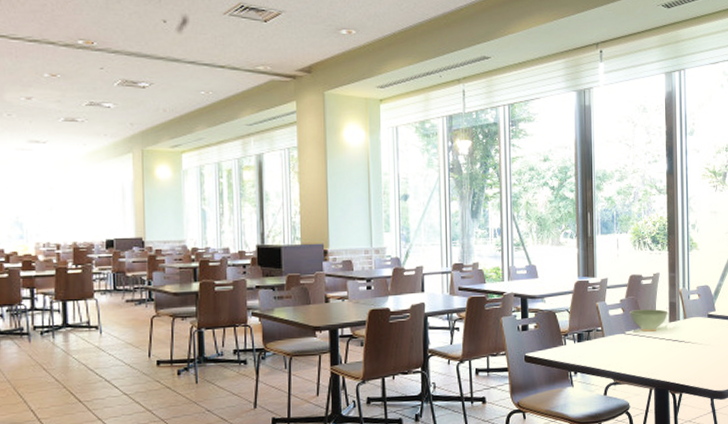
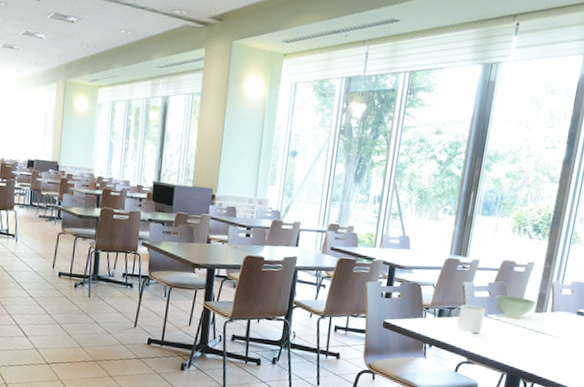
mug: none [598,324,623,353] -> present [457,304,486,334]

